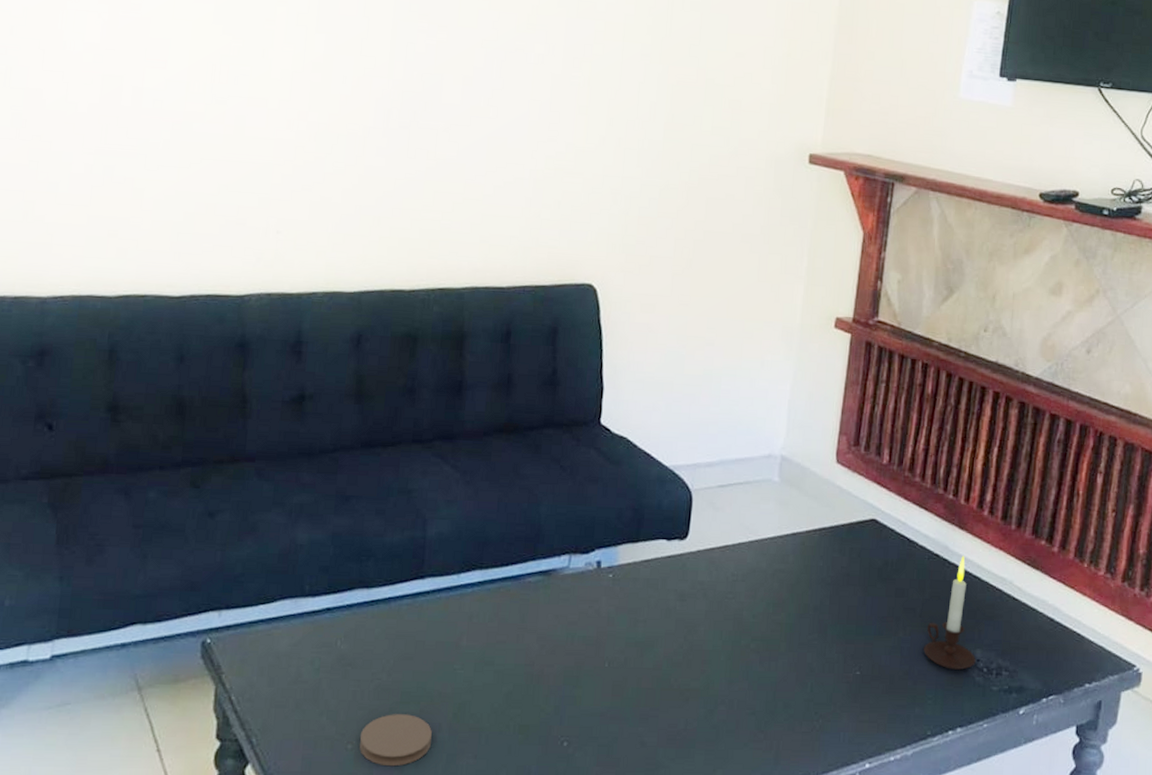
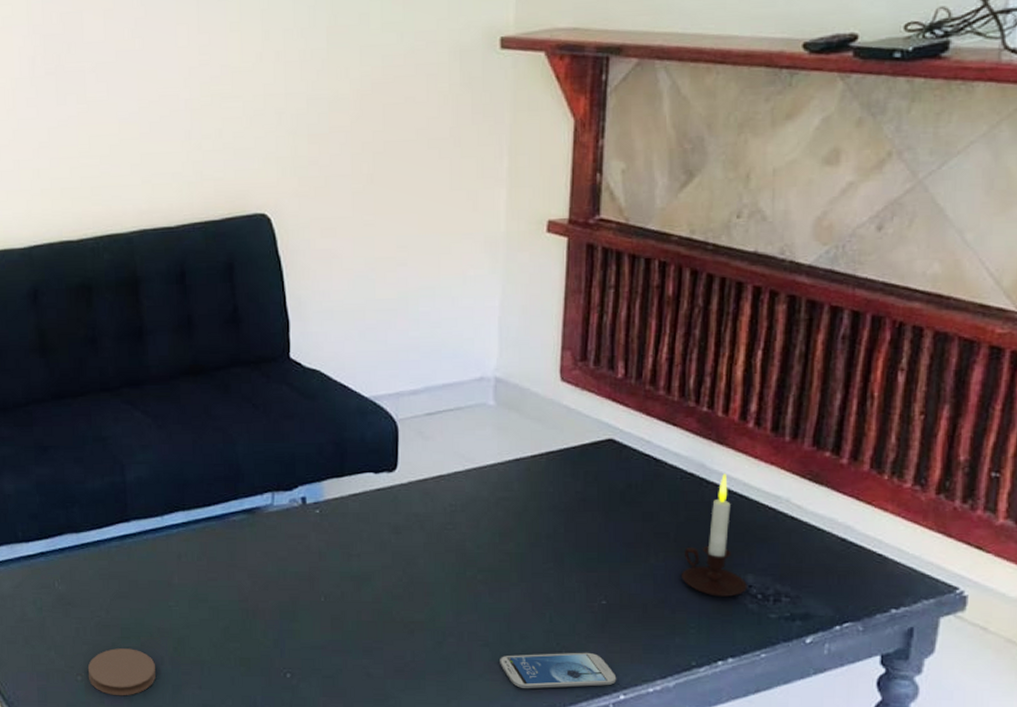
smartphone: none [764,721,864,757] -> present [500,652,617,689]

